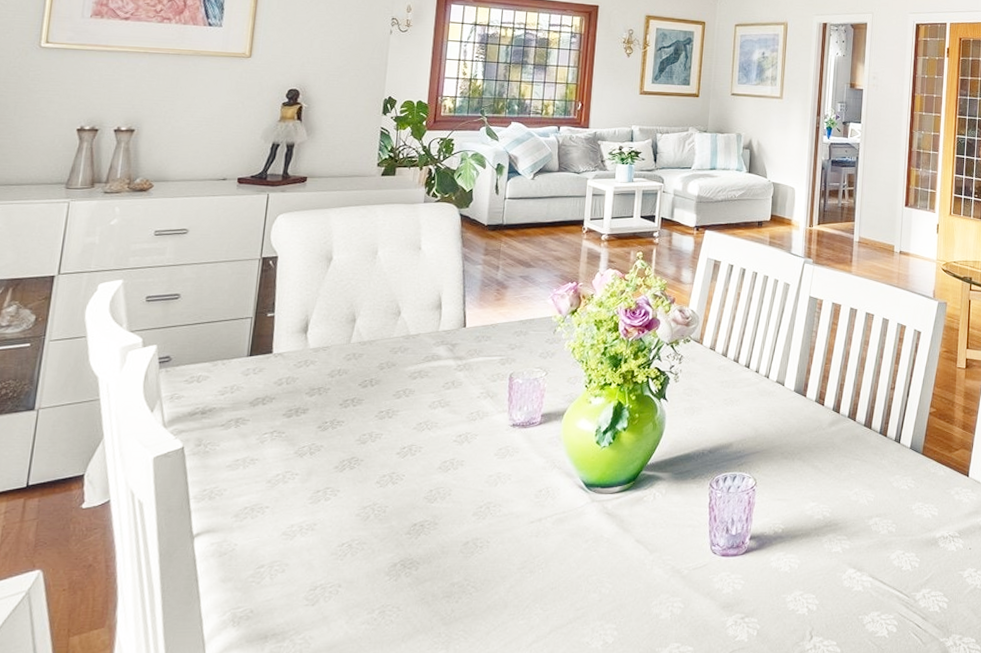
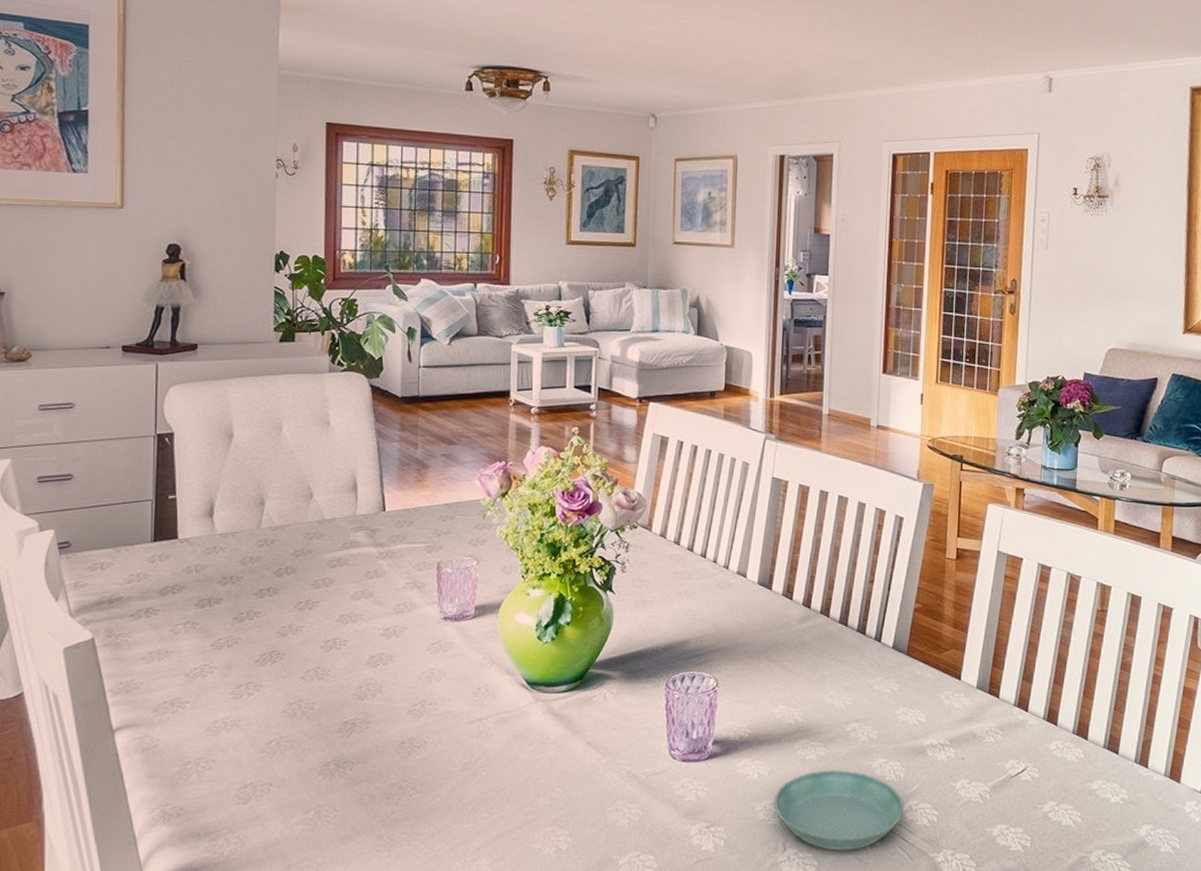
saucer: none [802,562,918,638] -> present [774,770,904,851]

